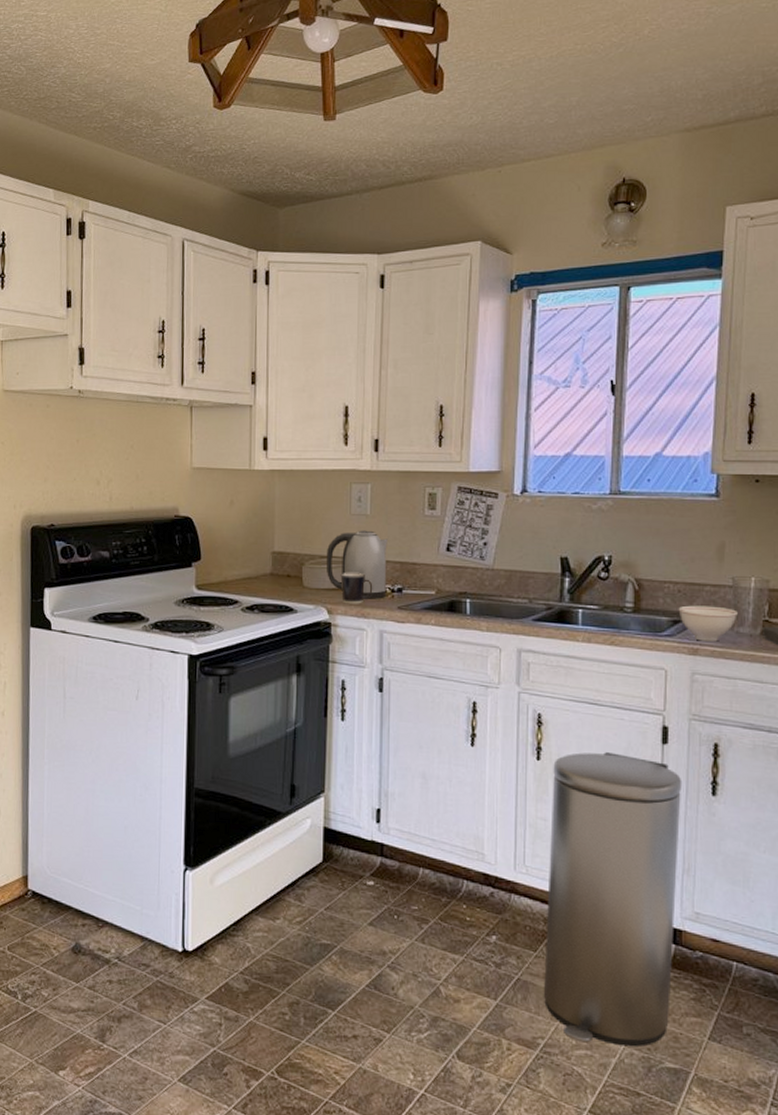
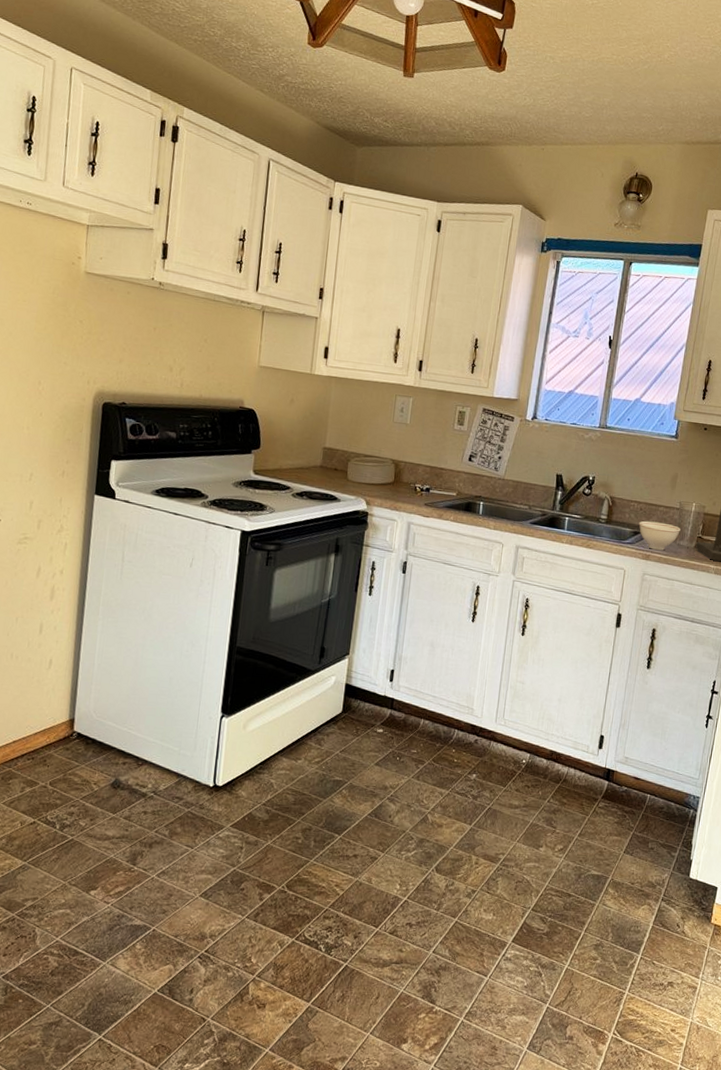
kettle: present [326,530,388,599] -> none [368,436,422,496]
mug: present [340,573,373,604] -> none [379,471,406,499]
pedal bin: present [544,752,683,1046] -> none [507,631,627,859]

